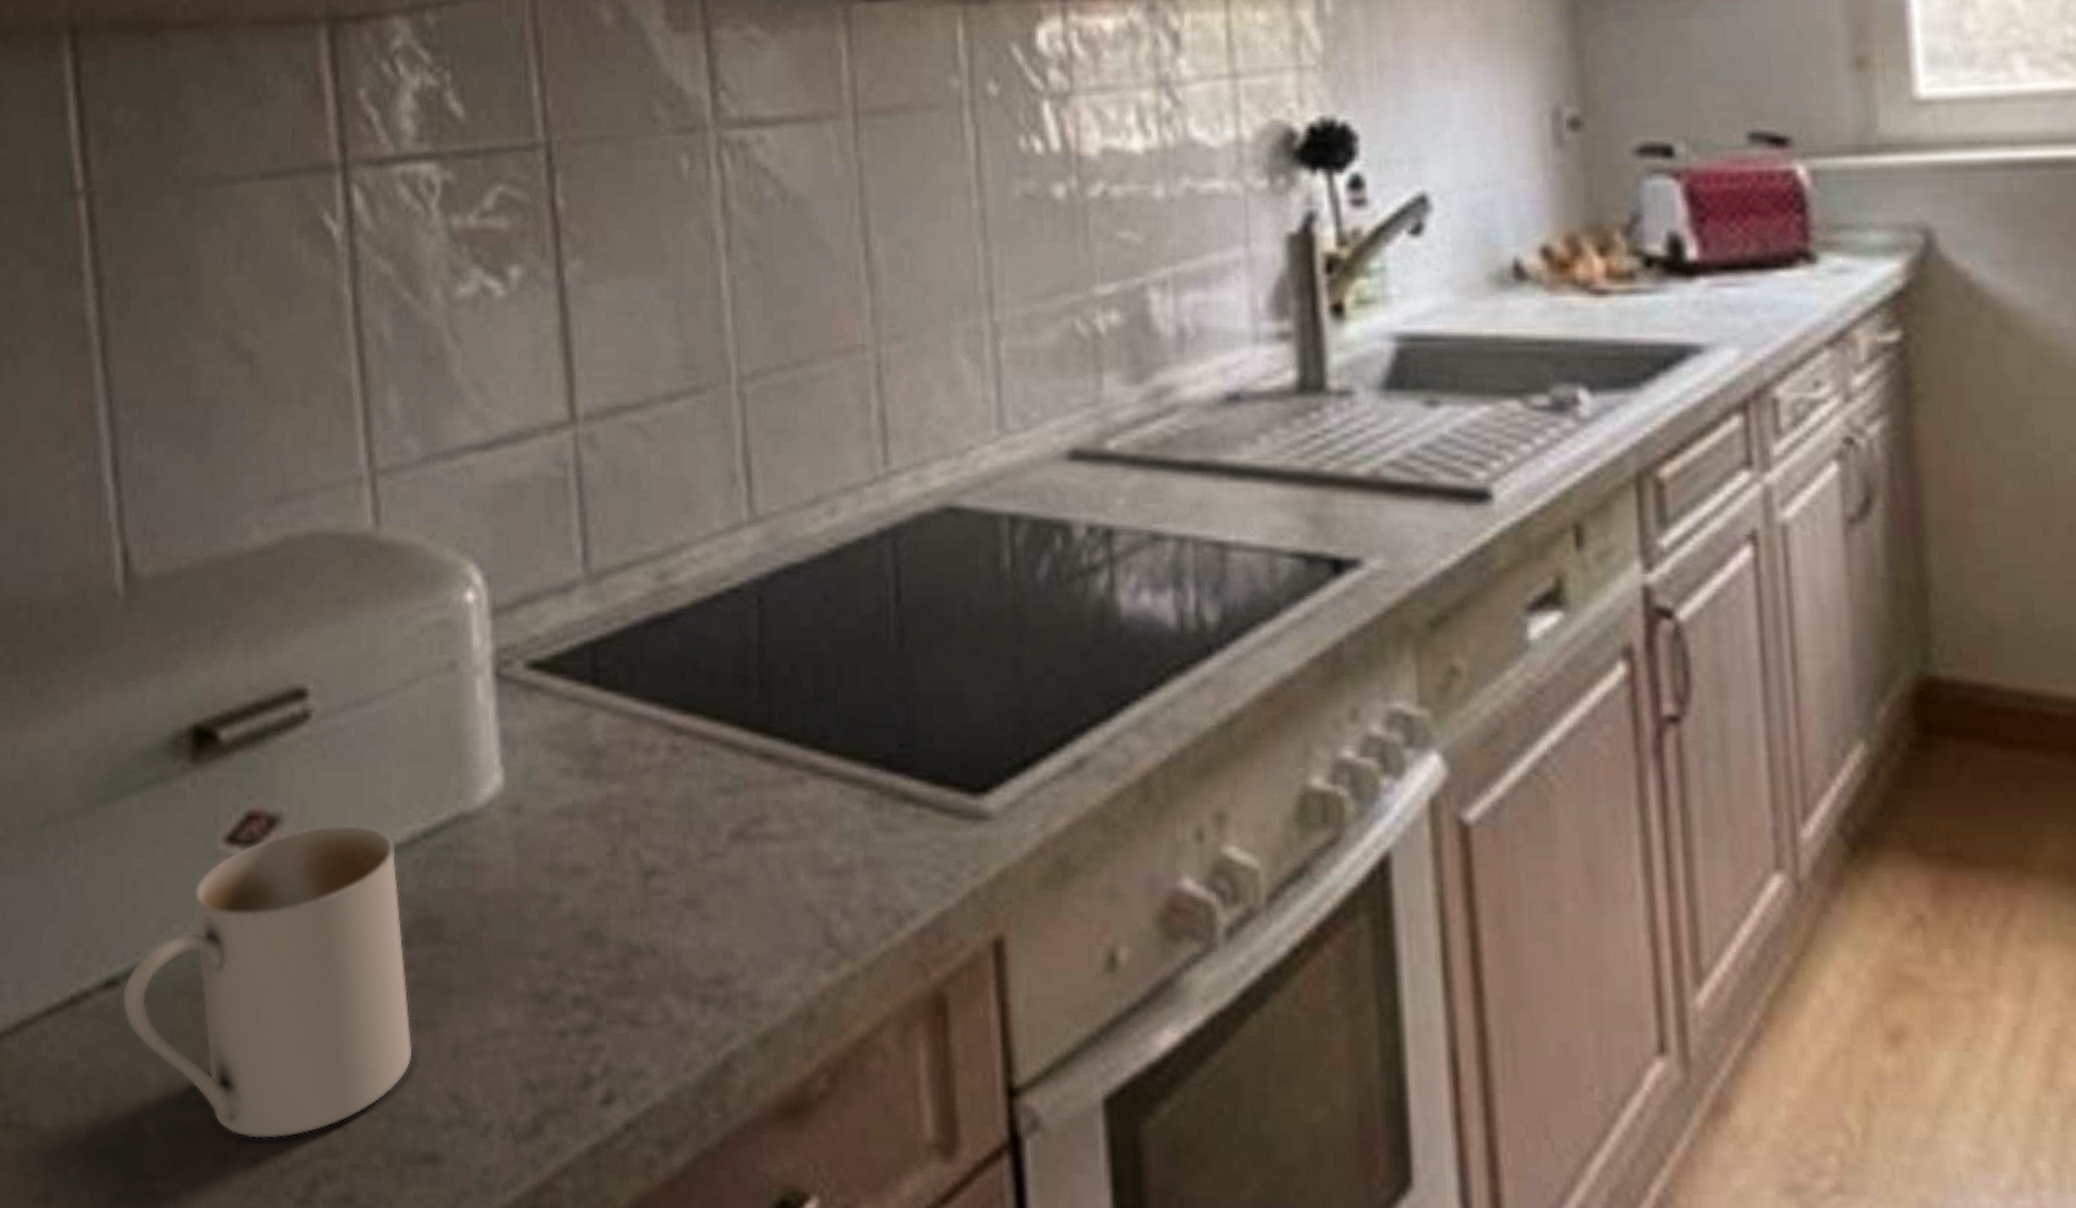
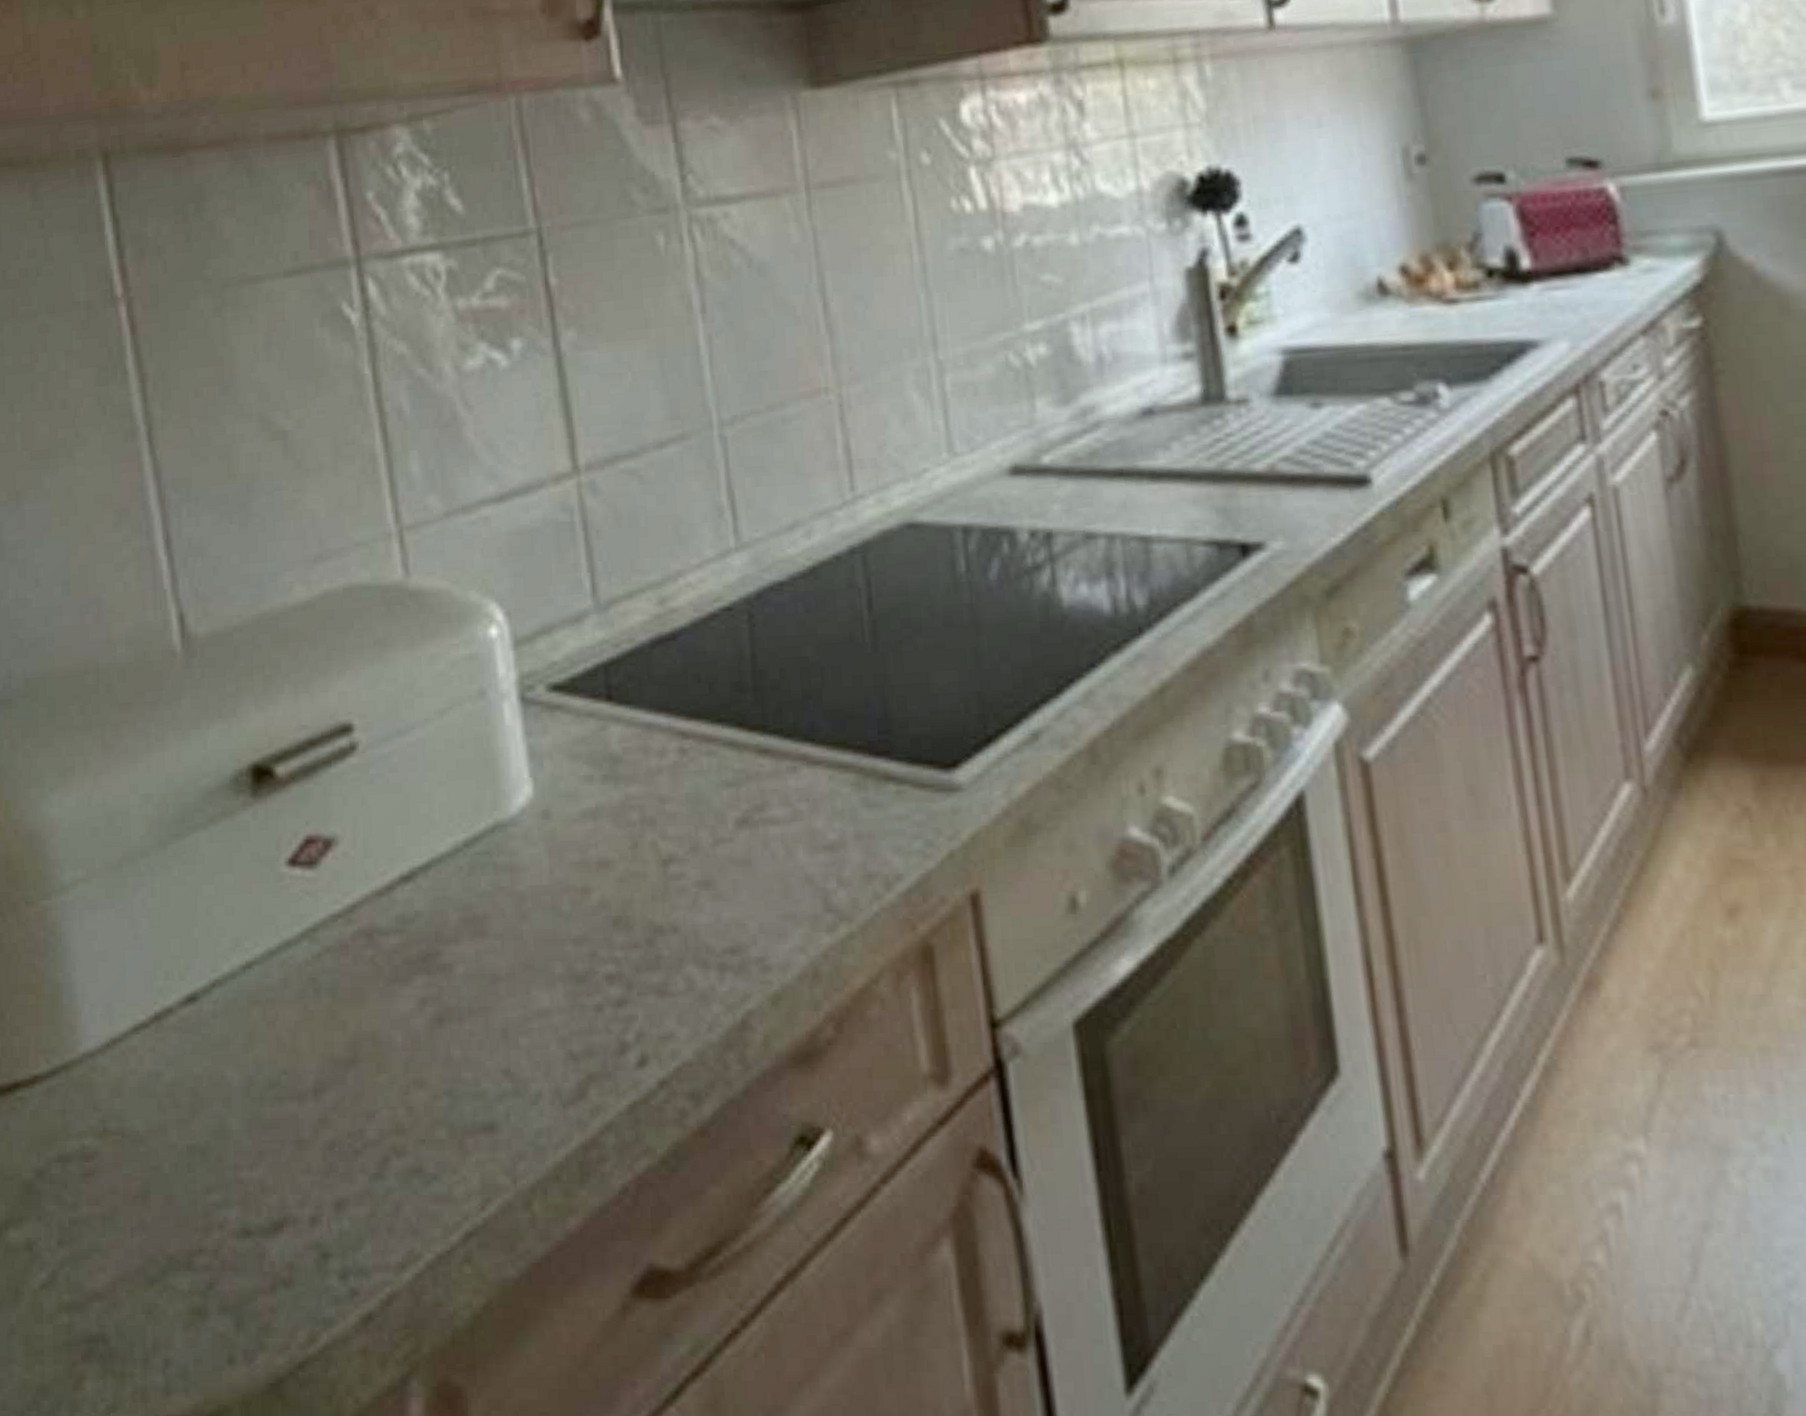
mug: present [123,825,413,1139] -> none [203,841,467,1125]

